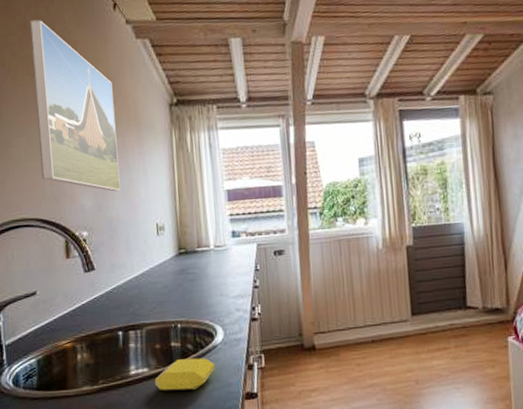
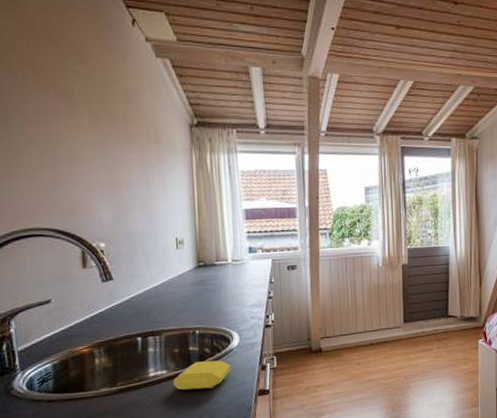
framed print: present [30,19,121,192] -> none [40,26,140,206]

